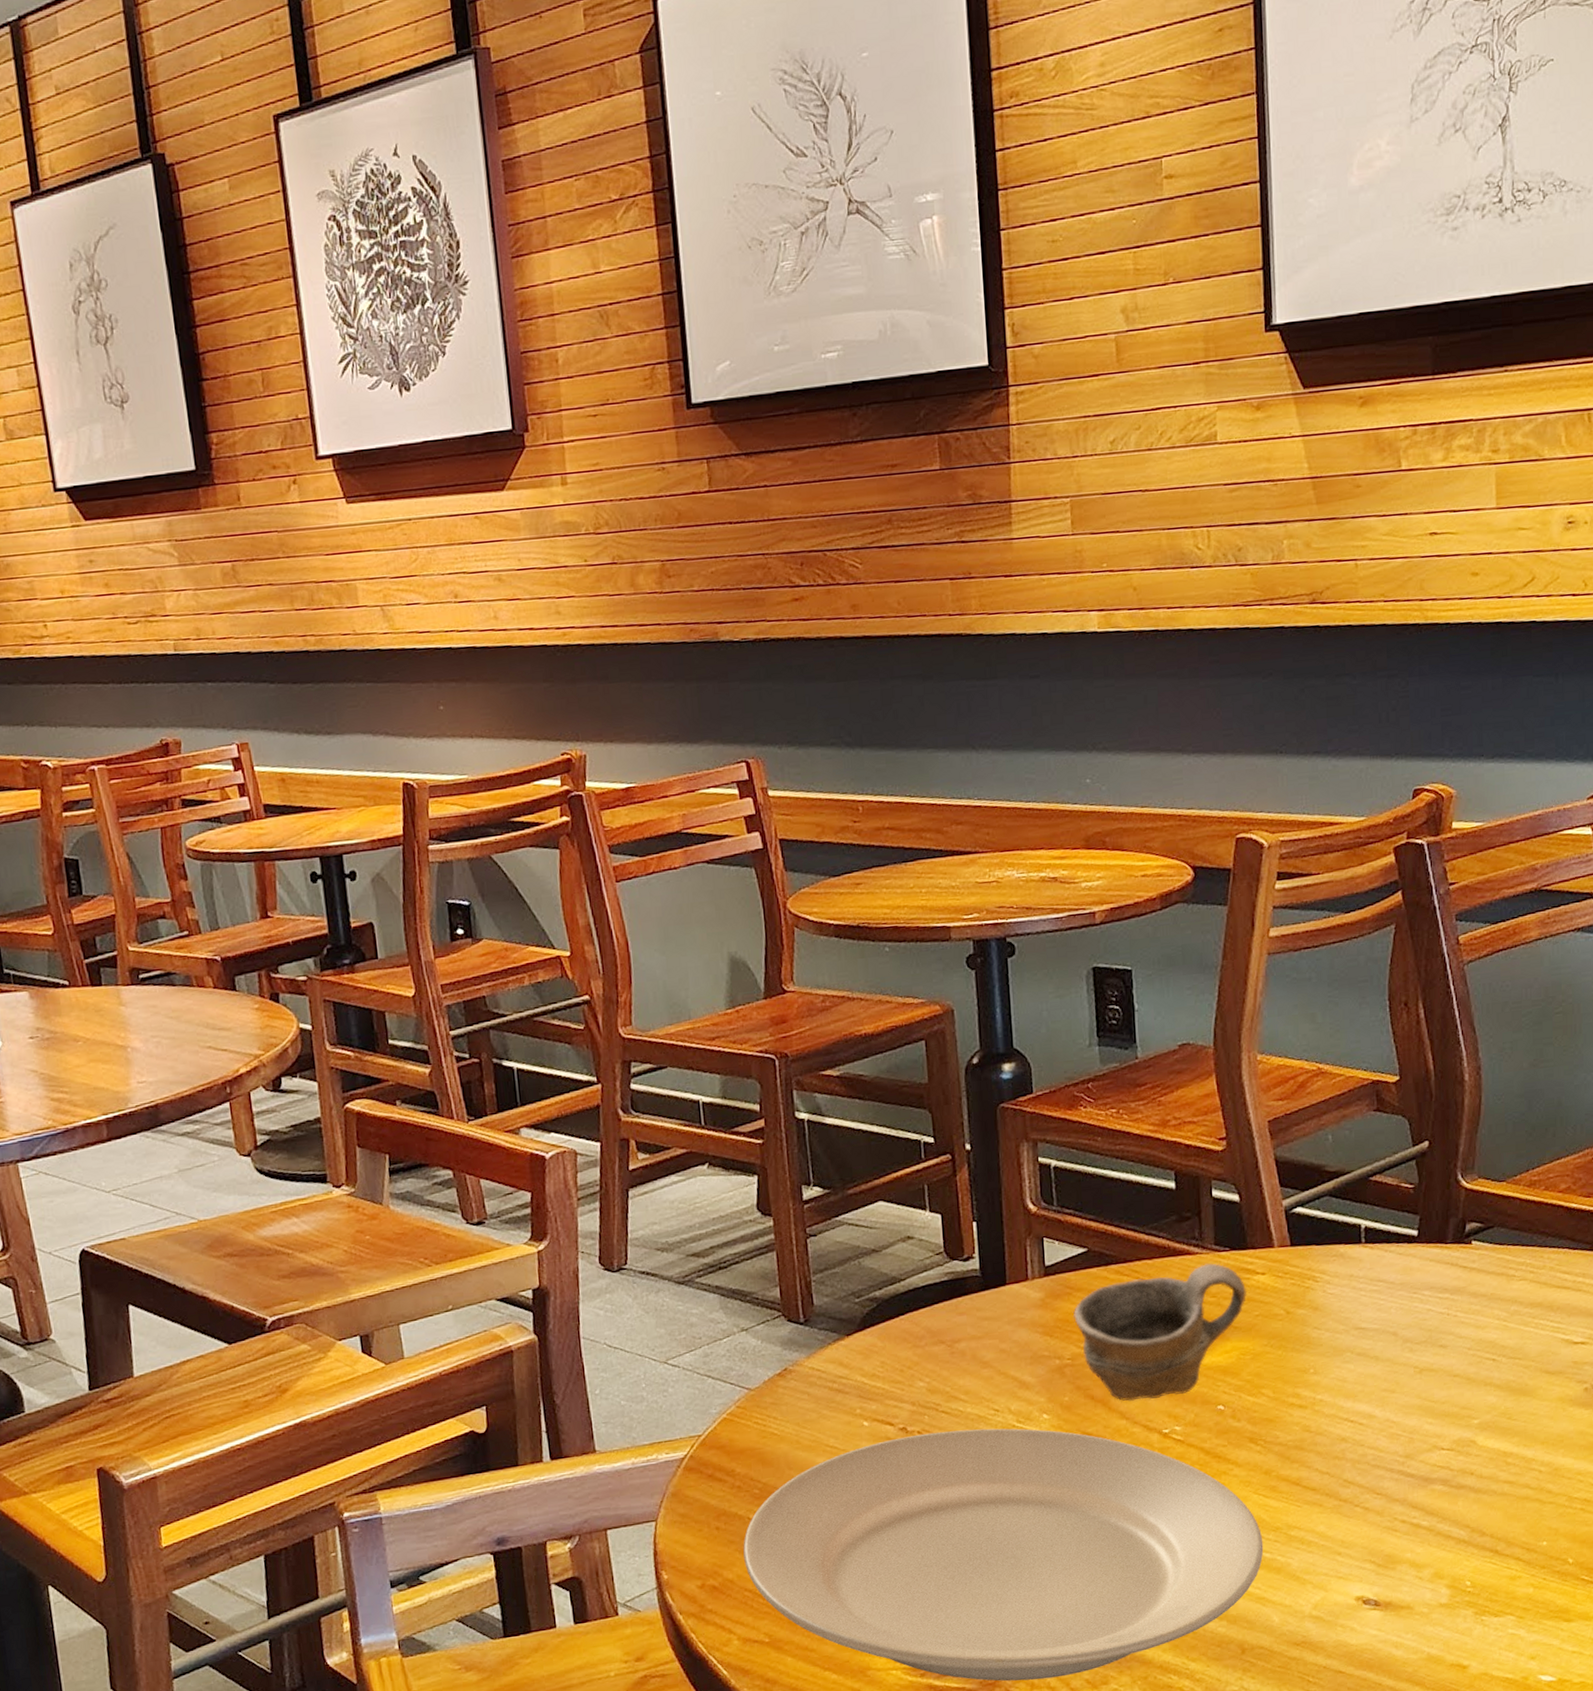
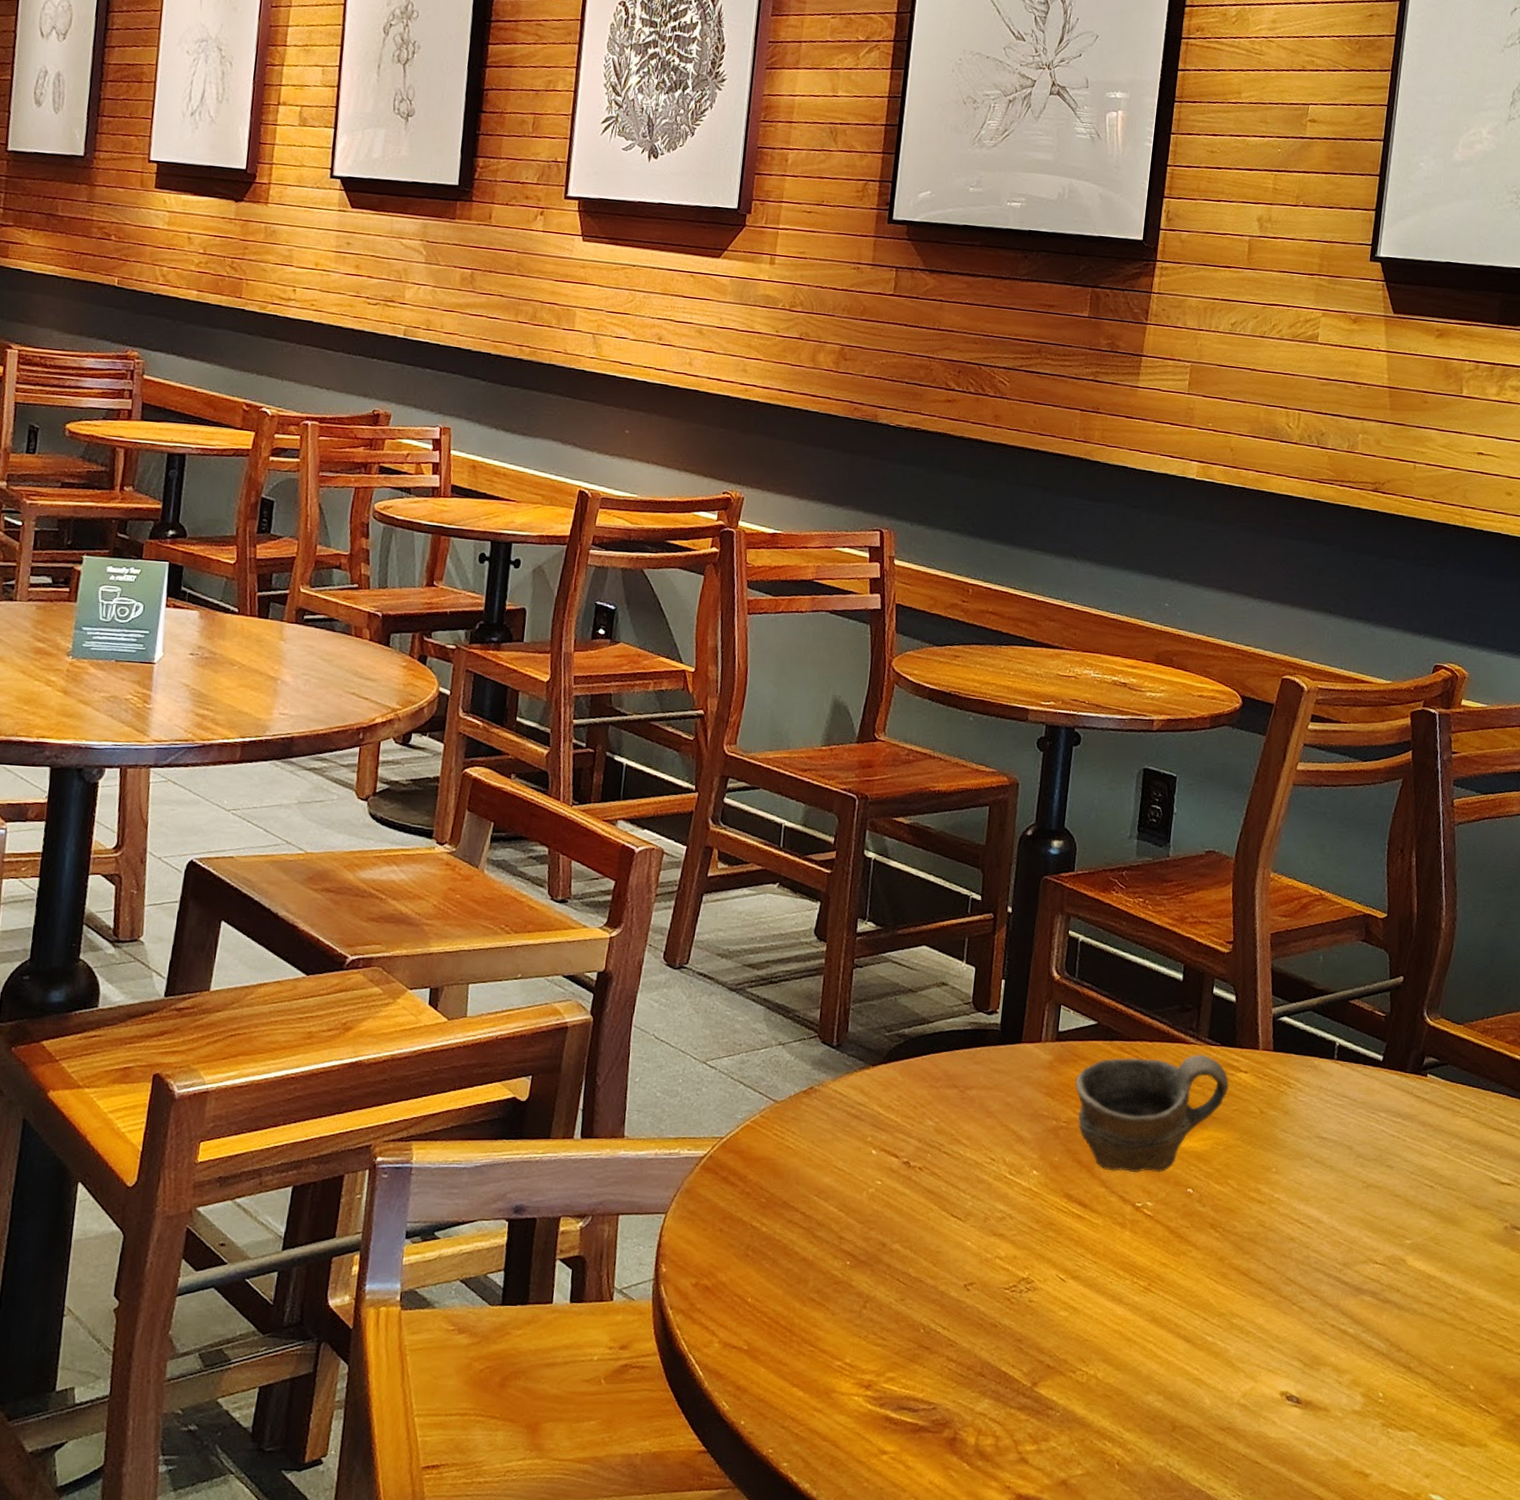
plate: present [743,1428,1264,1681] -> none [739,1170,1208,1427]

